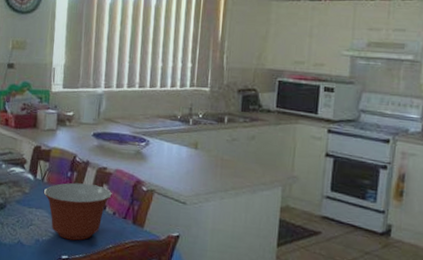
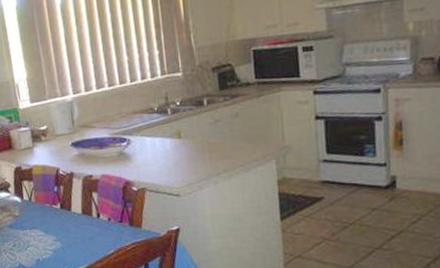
mixing bowl: present [43,182,112,241] -> none [33,194,103,254]

